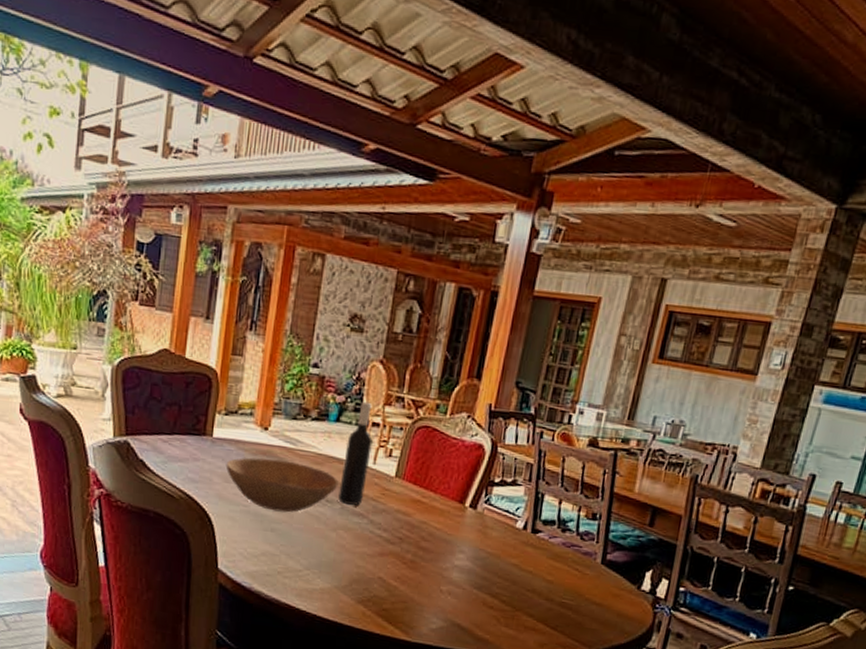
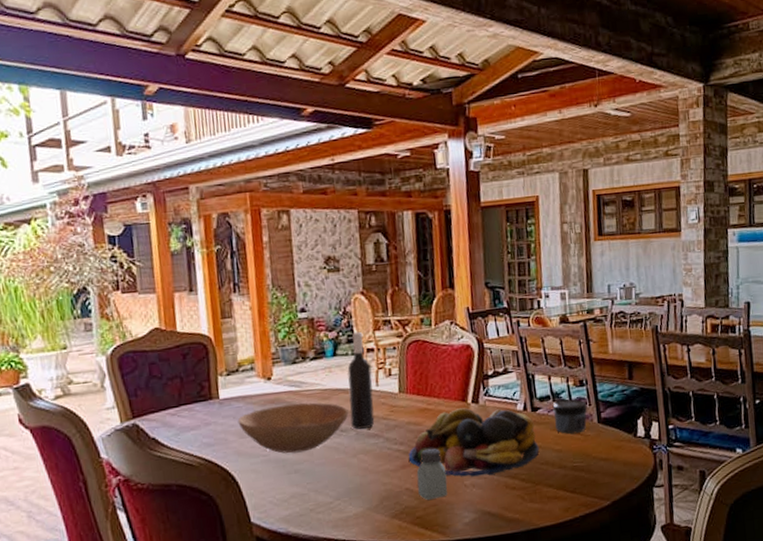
fruit bowl: none [388,508,531,588] -> present [408,407,540,477]
saltshaker: none [390,542,425,597] -> present [416,448,447,501]
jar: none [553,528,595,570] -> present [552,399,588,434]

